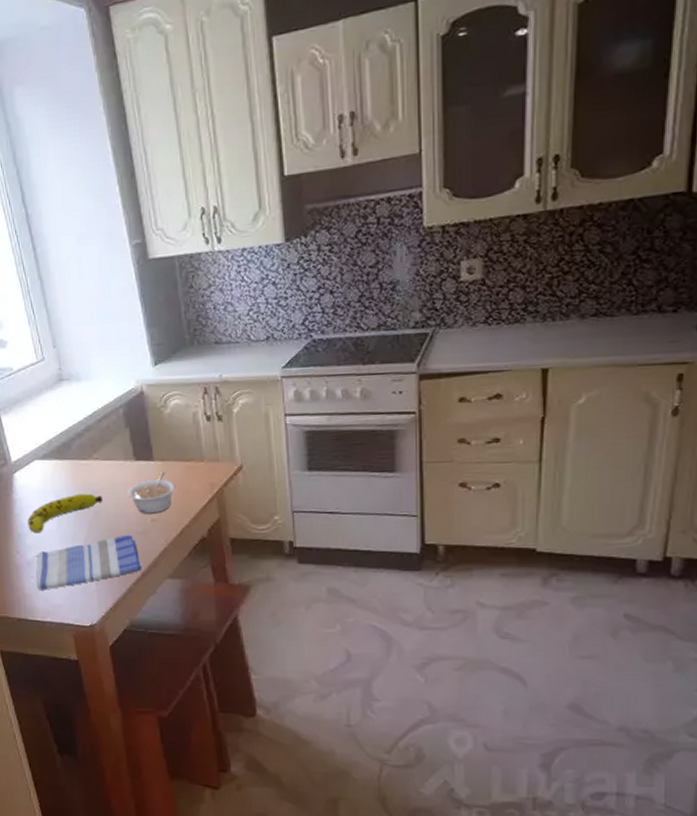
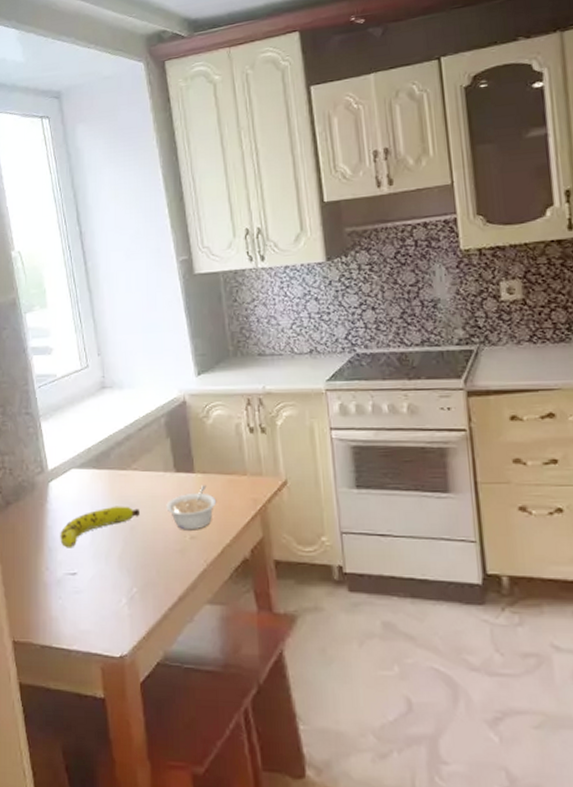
dish towel: present [36,534,141,590] -> none [64,552,178,613]

